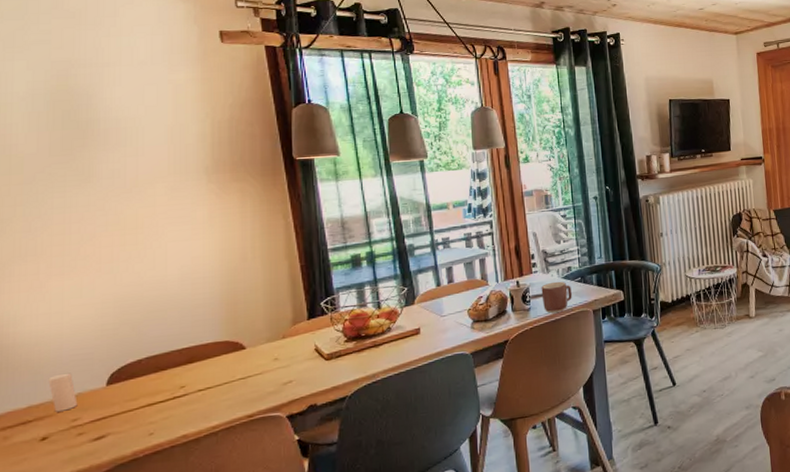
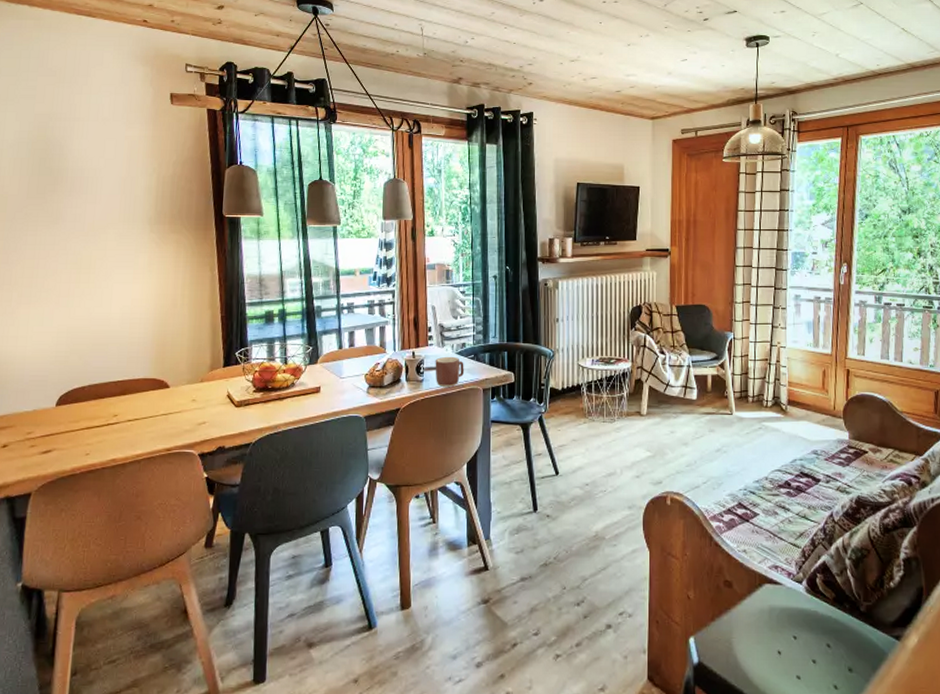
cup: present [48,372,78,412] -> none [11,391,33,424]

